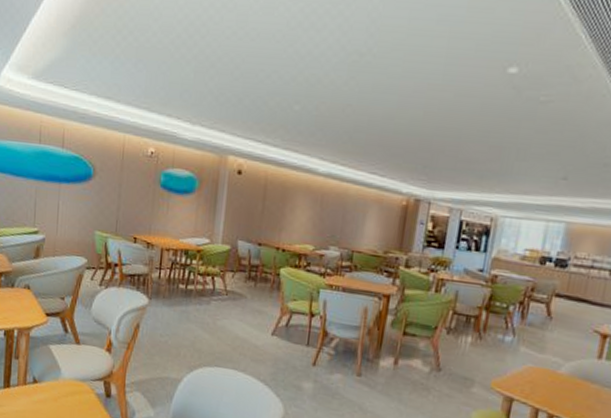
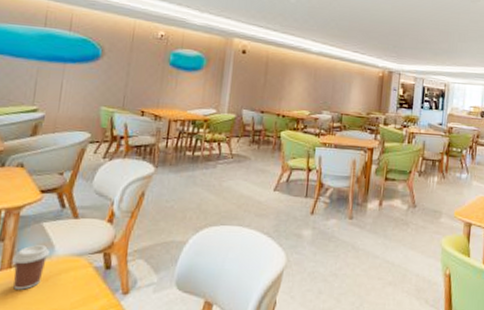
coffee cup: none [26,365,58,407] -> present [12,245,51,290]

